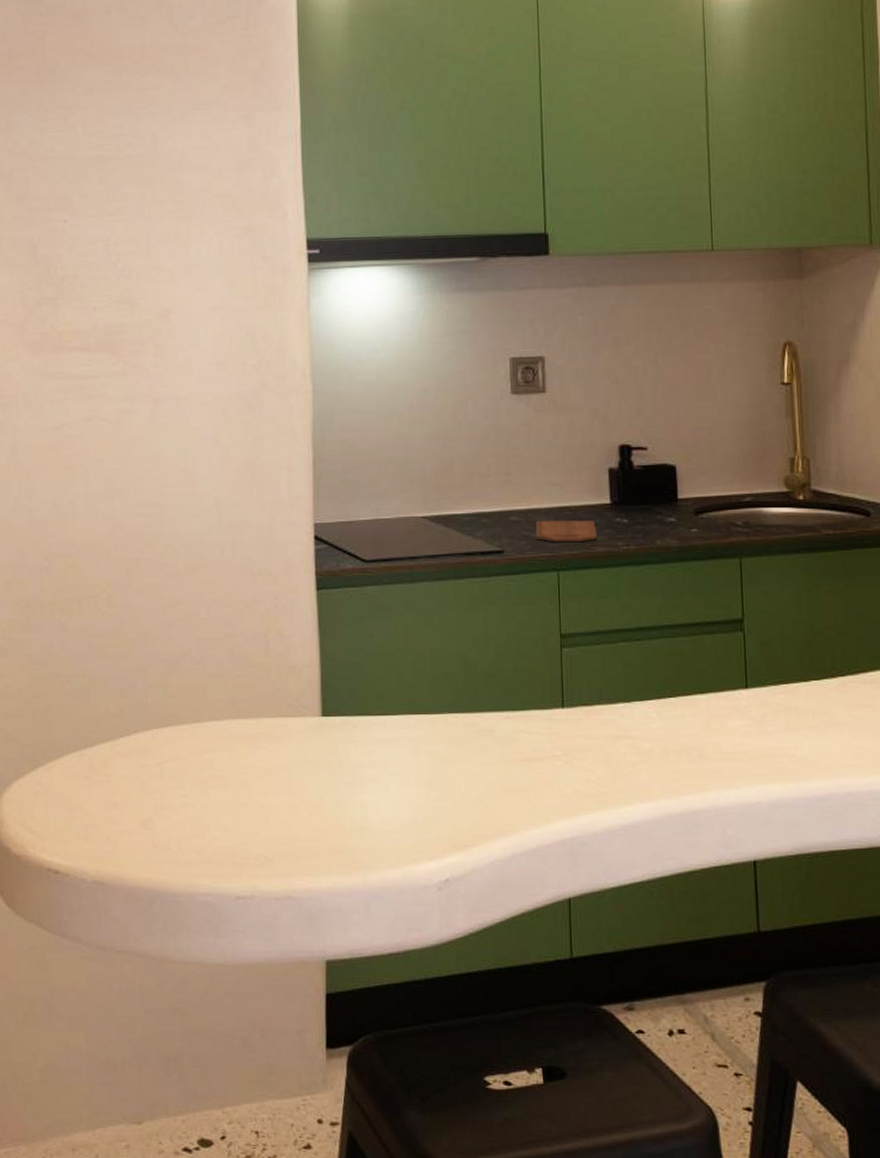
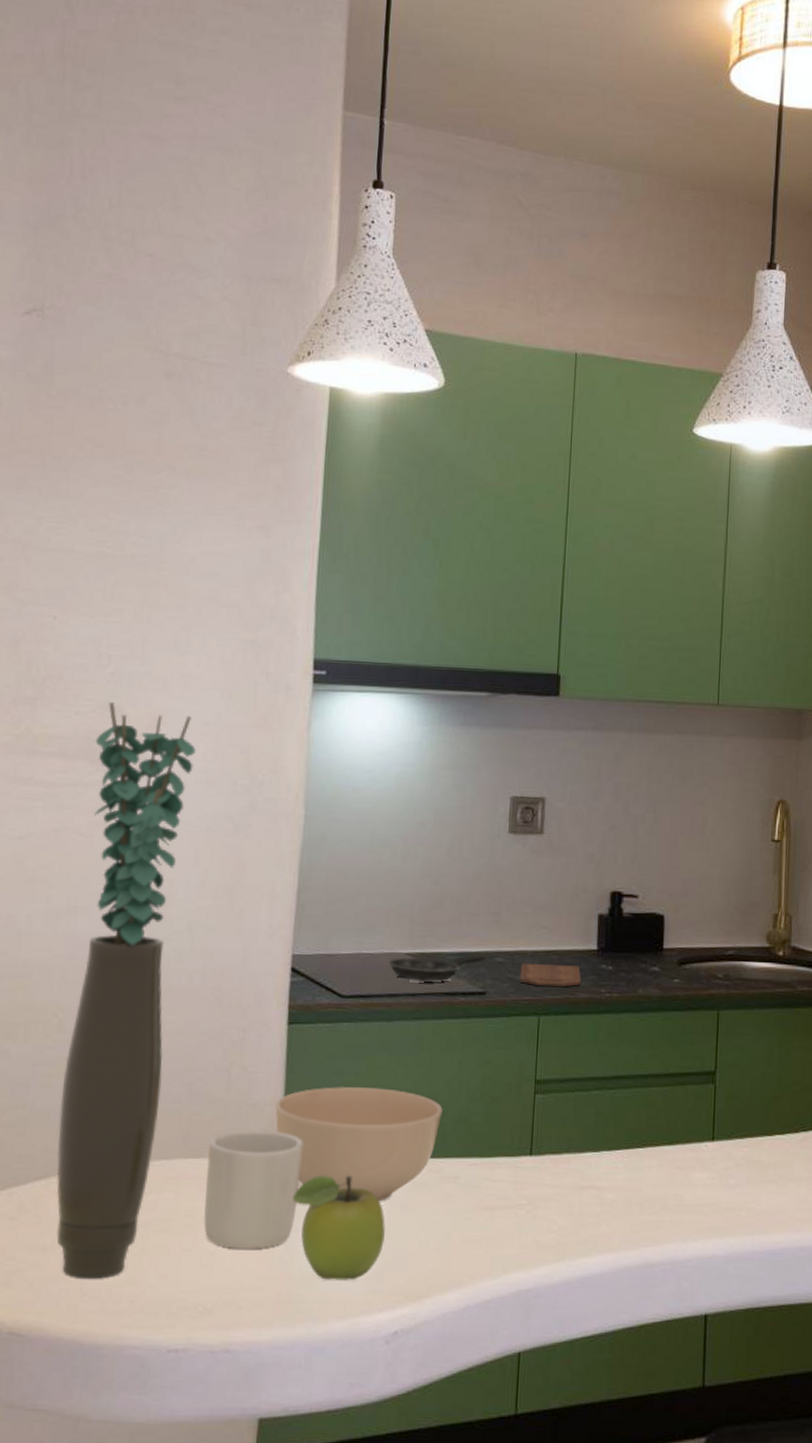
vase: none [113,296,206,831] -> present [56,702,196,1278]
mug: none [254,691,343,803] -> present [204,1130,304,1249]
bowl: none [312,647,472,756] -> present [275,1087,443,1202]
fruit: none [338,731,428,831] -> present [293,1175,385,1280]
frying pan: none [406,514,501,544] -> present [388,954,487,983]

